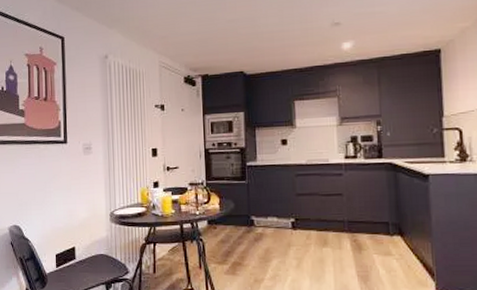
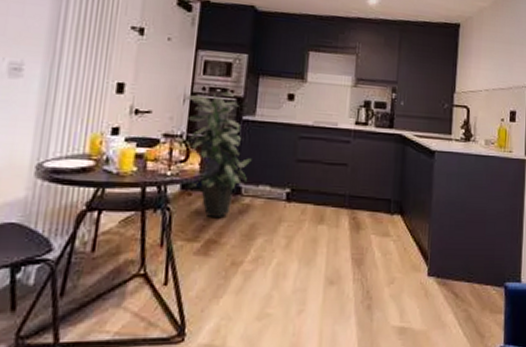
indoor plant: none [201,144,259,245] -> present [185,91,252,217]

